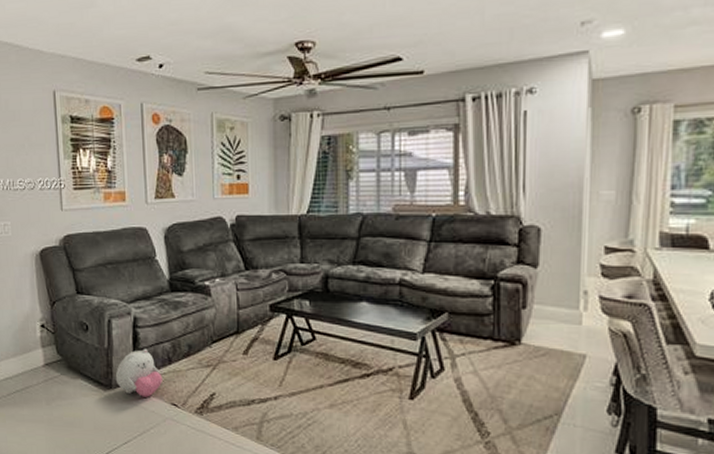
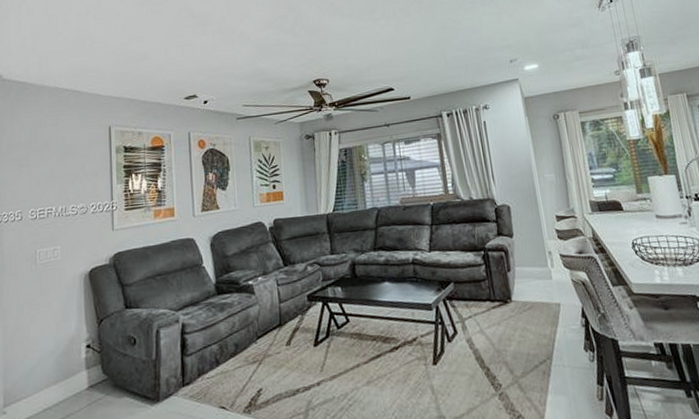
plush toy: present [115,348,163,397] -> none [163,353,211,405]

